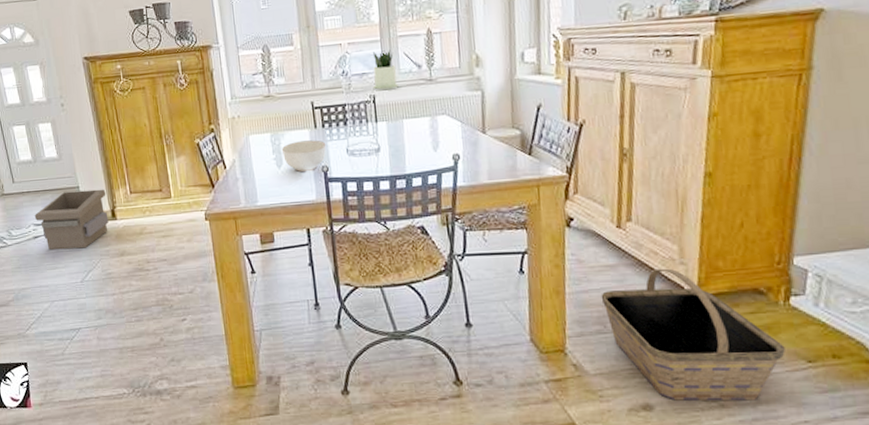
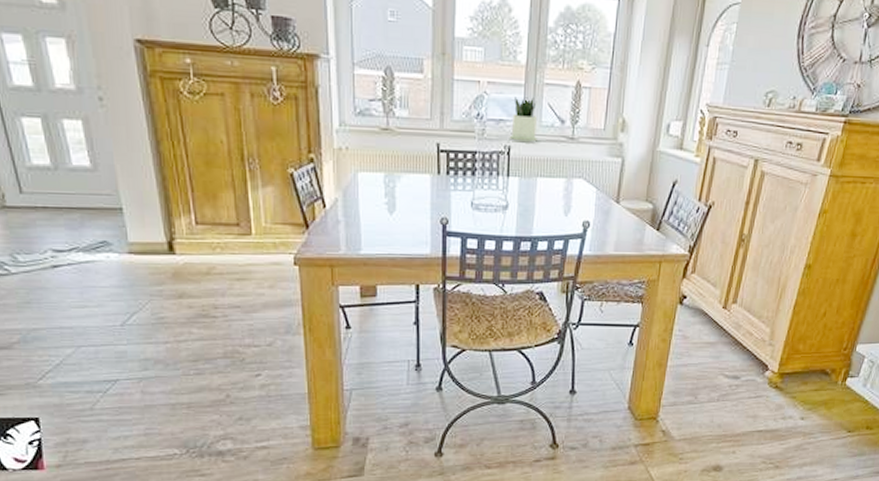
storage basket: present [34,189,109,250] -> none [53,213,164,285]
bowl: present [281,140,327,173] -> none [396,186,449,222]
basket: present [601,268,785,401] -> none [697,348,834,463]

